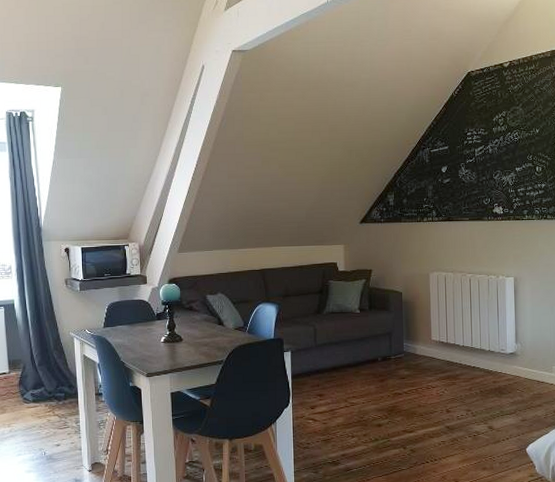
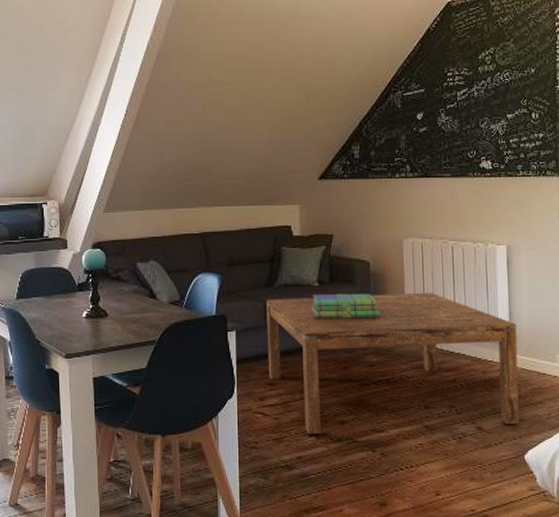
coffee table: none [316,317,523,436] -> present [266,292,519,435]
stack of books: none [353,318,410,341] -> present [310,293,380,319]

